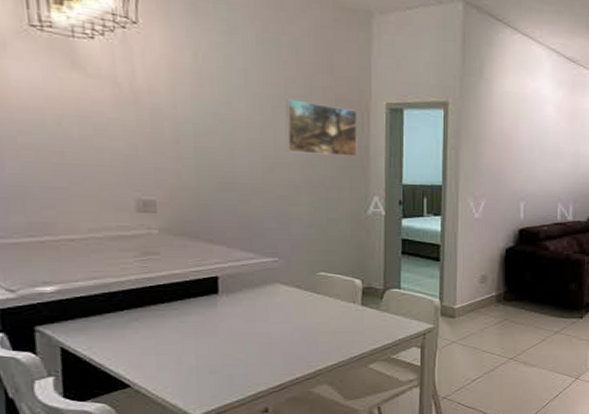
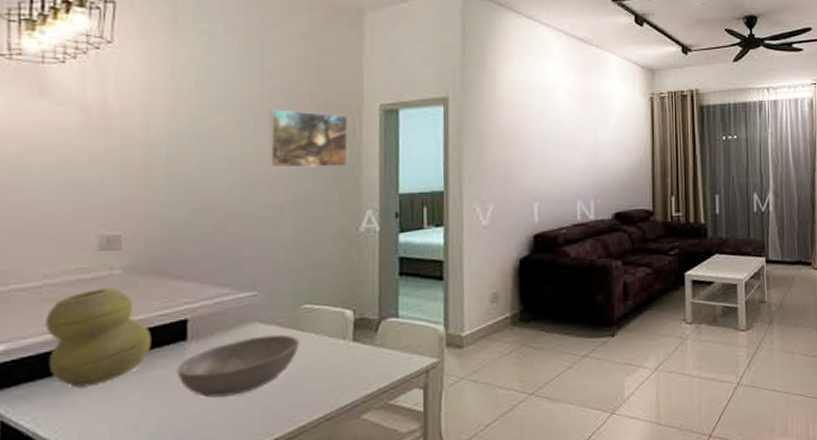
vase: none [93,244,187,325] -> present [45,287,151,388]
bowl: none [210,295,316,343] -> present [176,334,299,398]

